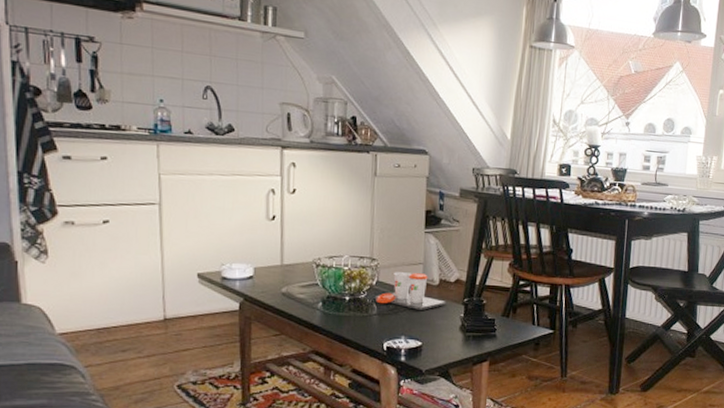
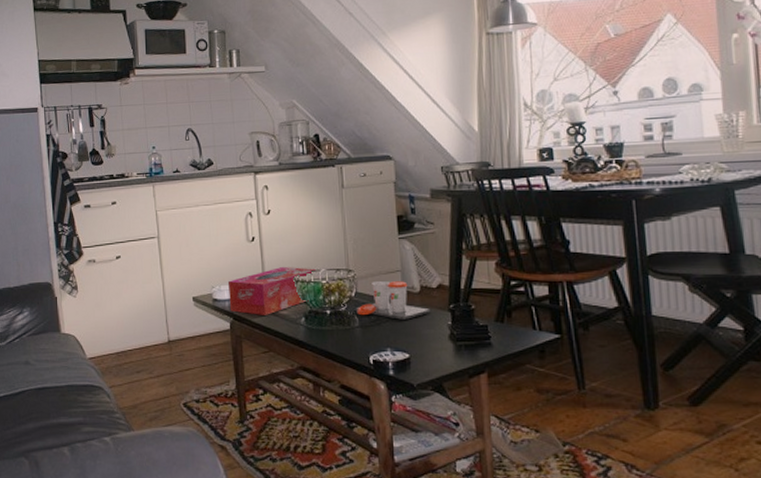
tissue box: none [240,250,340,298] -> present [228,267,317,315]

